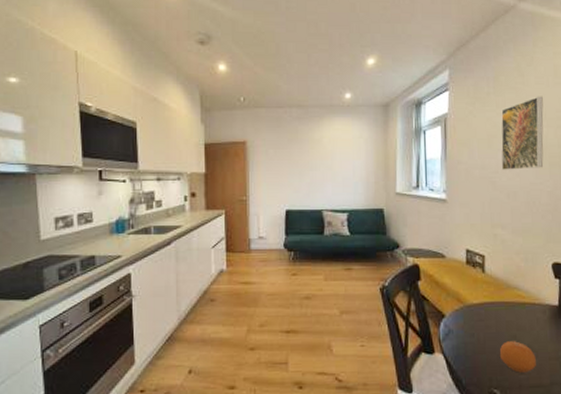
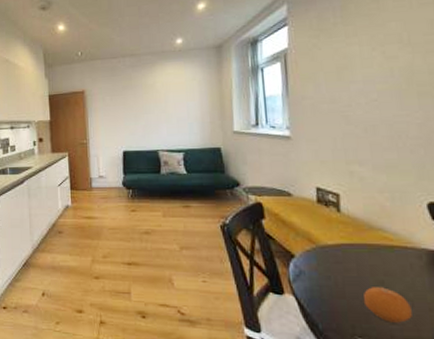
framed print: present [501,96,544,170] -> none [352,20,410,103]

